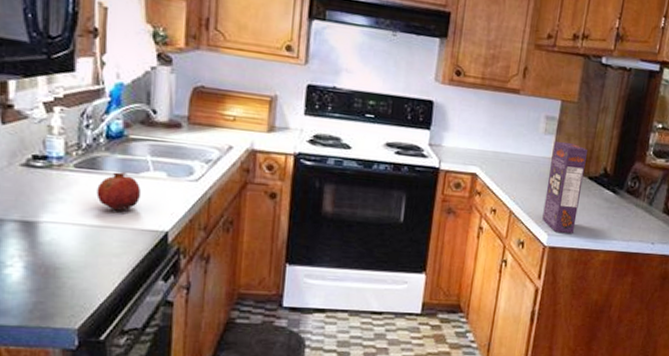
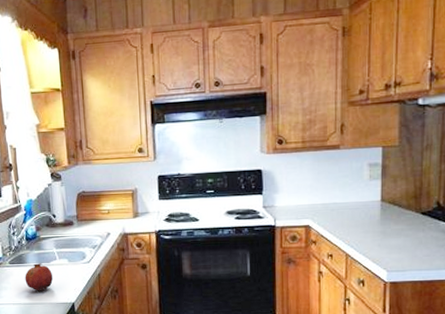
cereal box: present [542,140,587,233] -> none [379,184,416,268]

